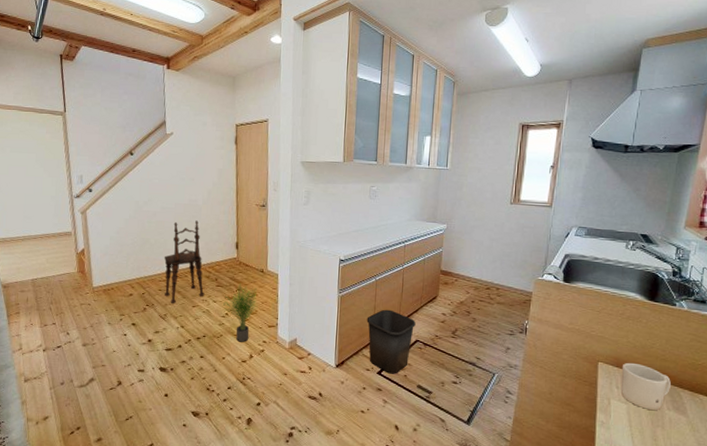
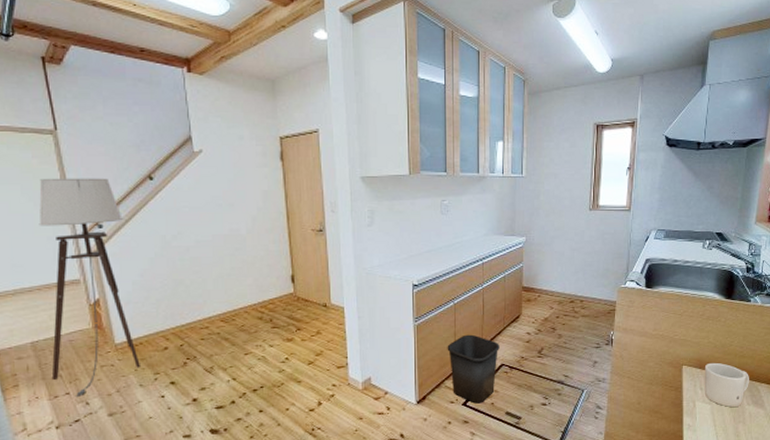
floor lamp: none [44,149,110,327] -> present [39,178,140,397]
dining chair: present [164,220,205,303] -> none [203,253,258,353]
potted plant: present [223,284,258,342] -> none [282,322,323,389]

